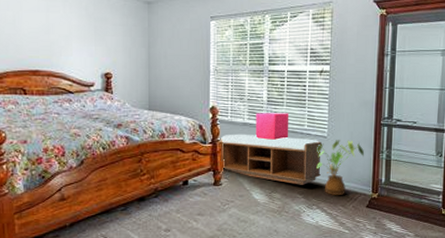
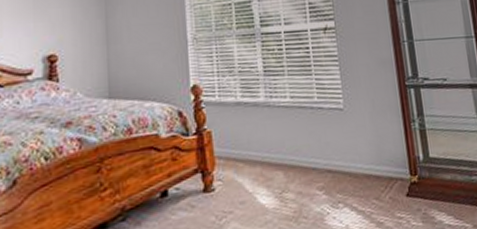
bench: present [220,134,322,185] -> none [207,113,343,177]
storage bin: present [255,113,289,140] -> none [250,84,296,121]
house plant: present [316,140,365,195] -> none [333,109,393,186]

